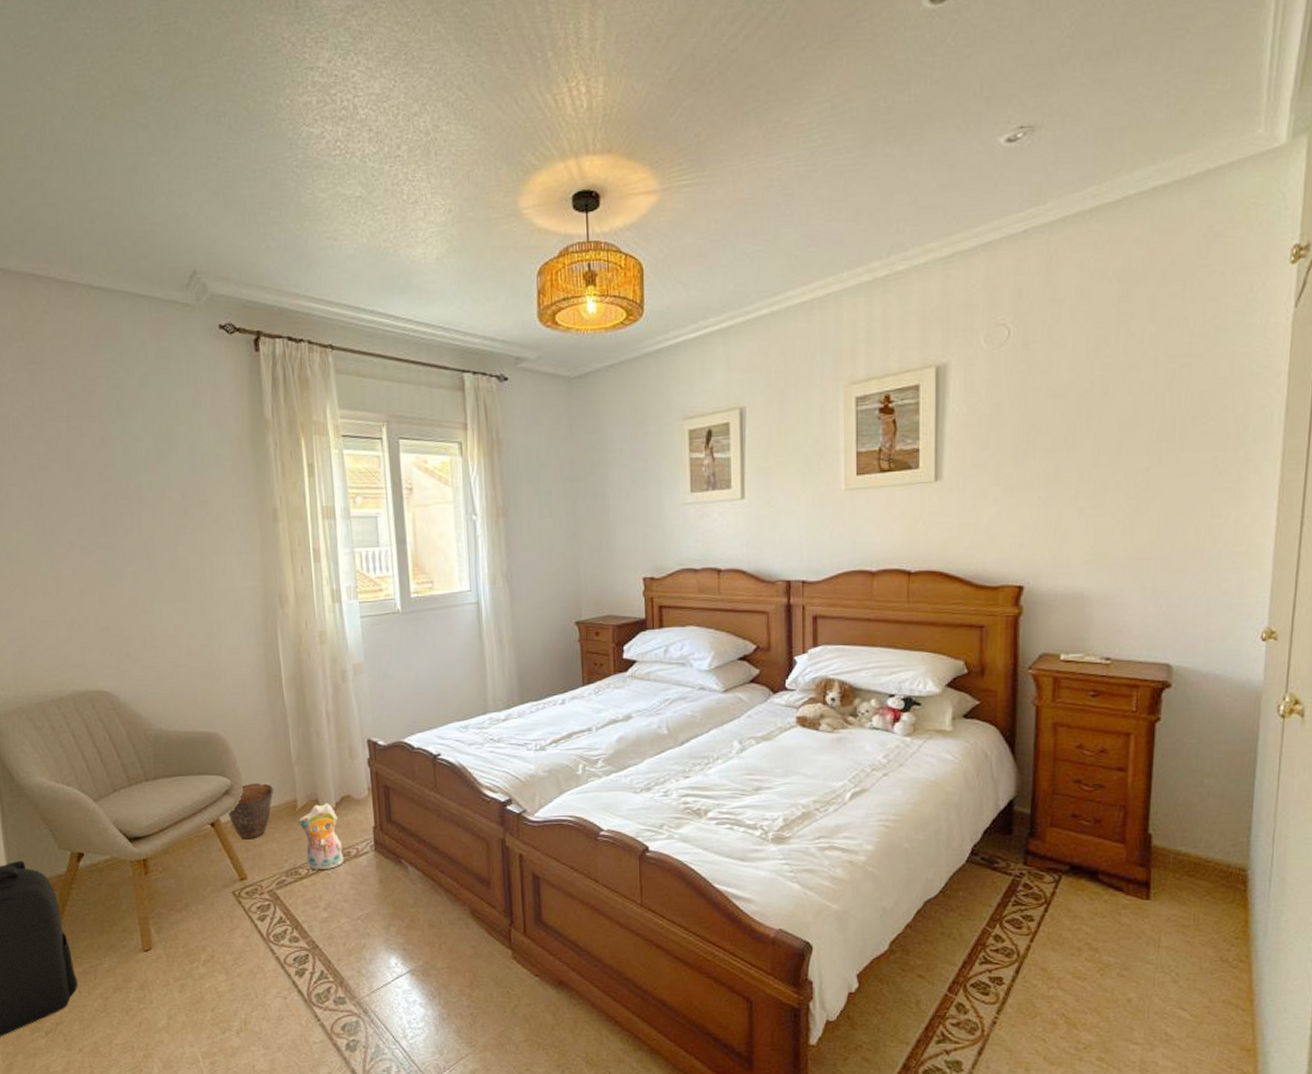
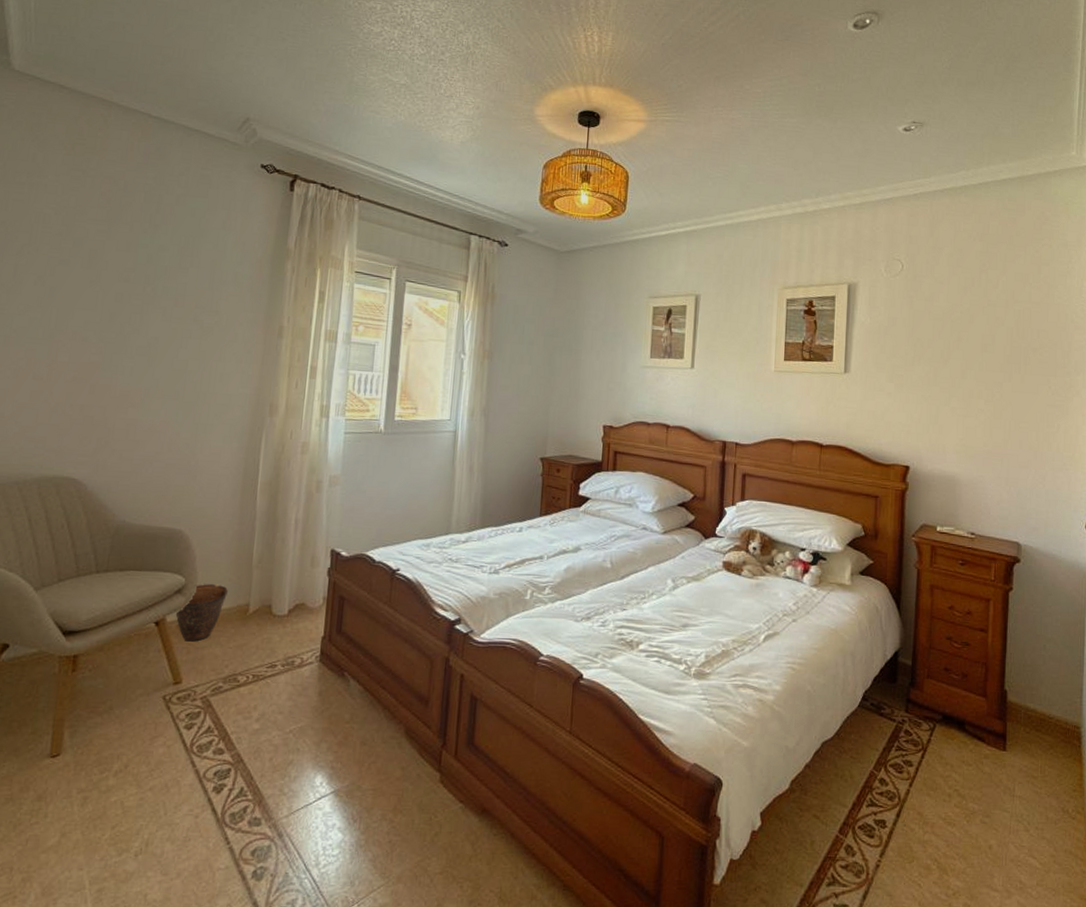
plush toy: present [298,803,344,871] -> none [246,609,288,679]

